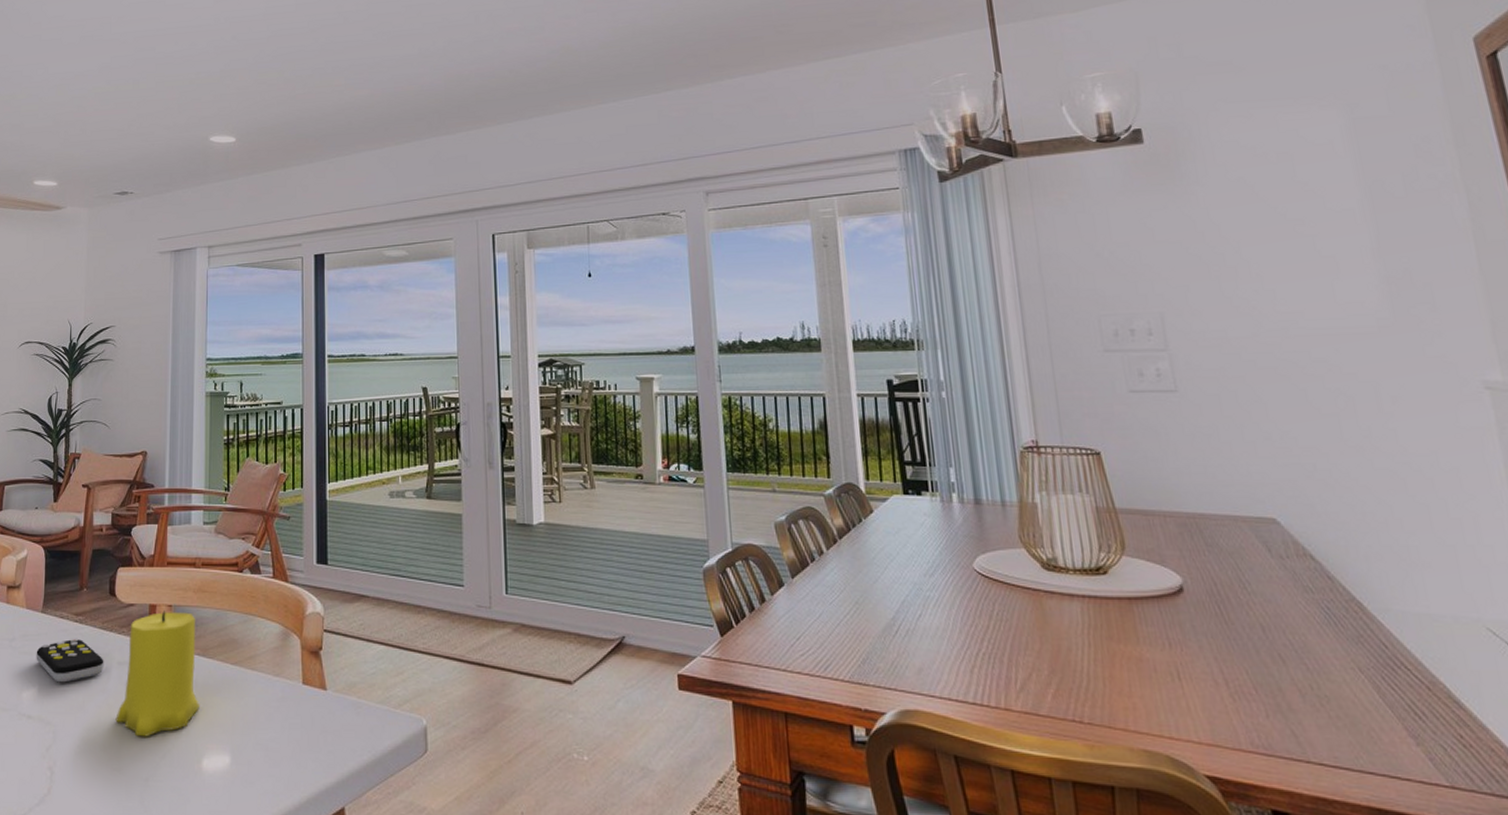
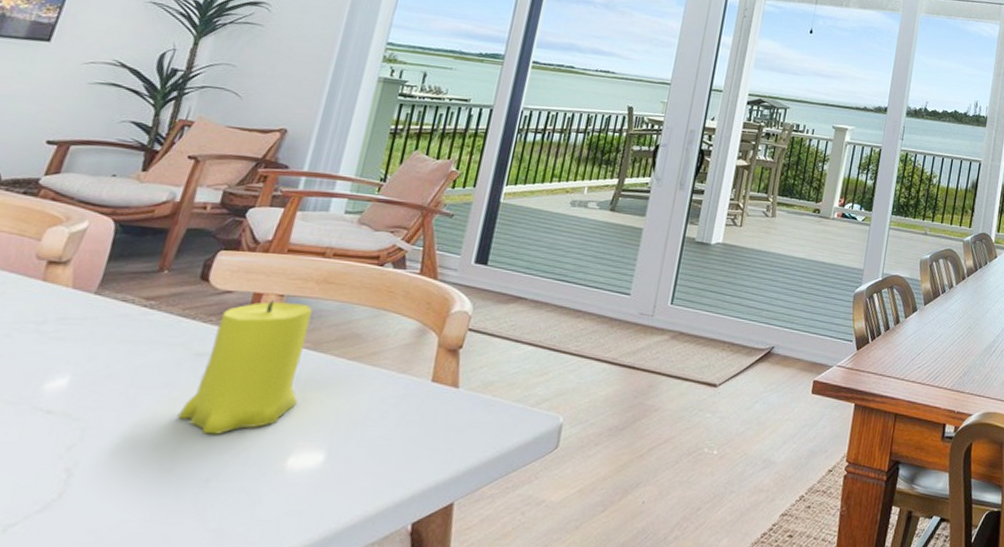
remote control: present [36,638,104,683] -> none [74,324,177,374]

